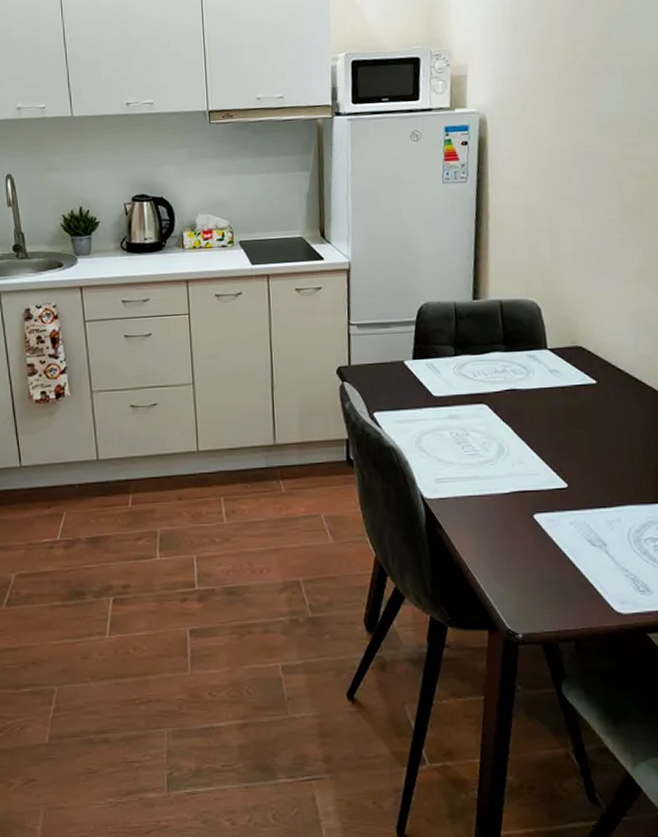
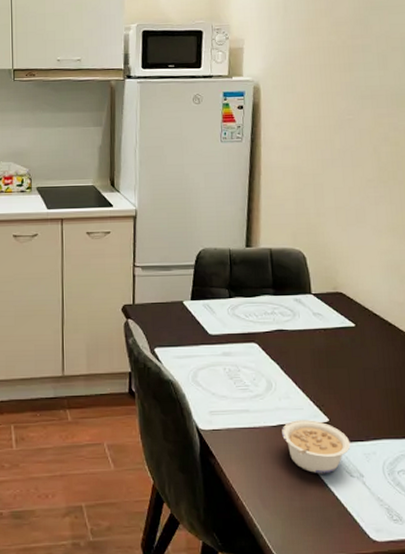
legume: none [515,486,592,544] -> present [282,420,351,474]

